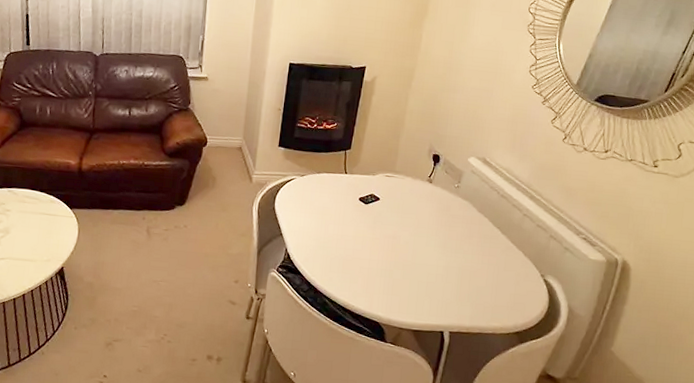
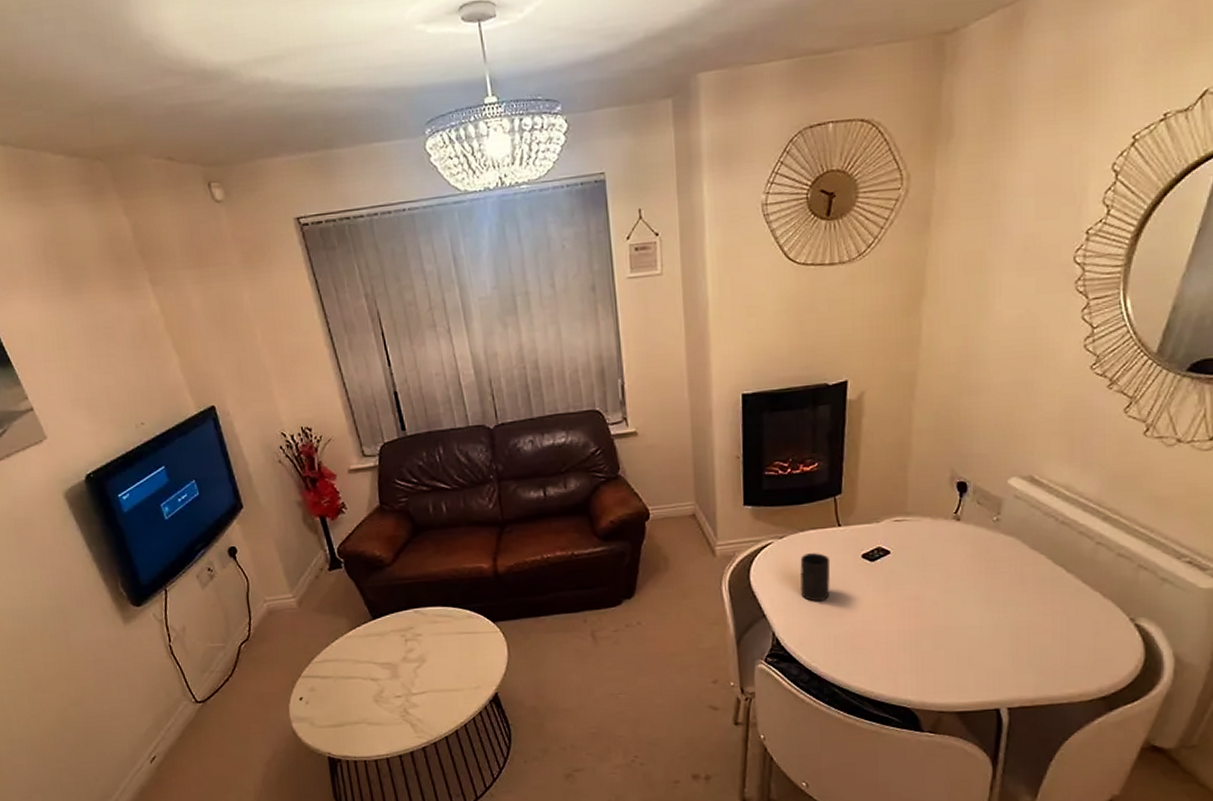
cup: none [311,191,336,230] -> present [800,553,831,602]

